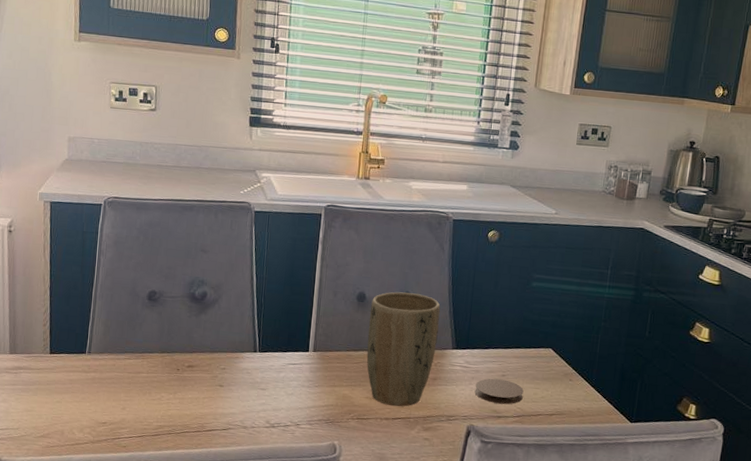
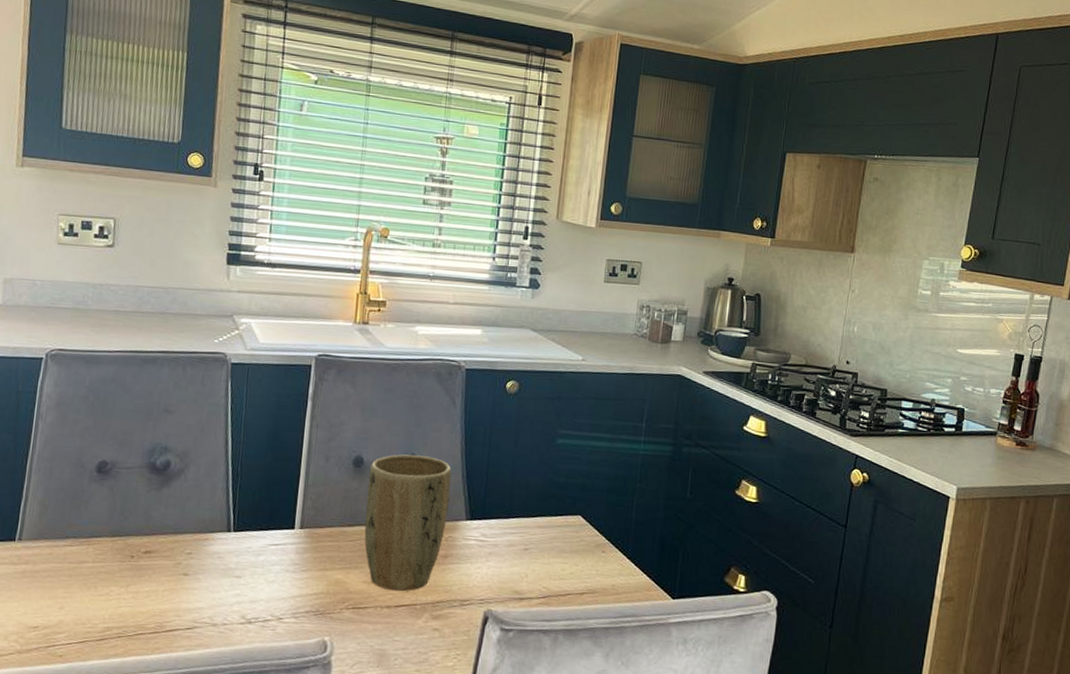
coaster: present [474,378,524,405] -> none [492,553,550,584]

